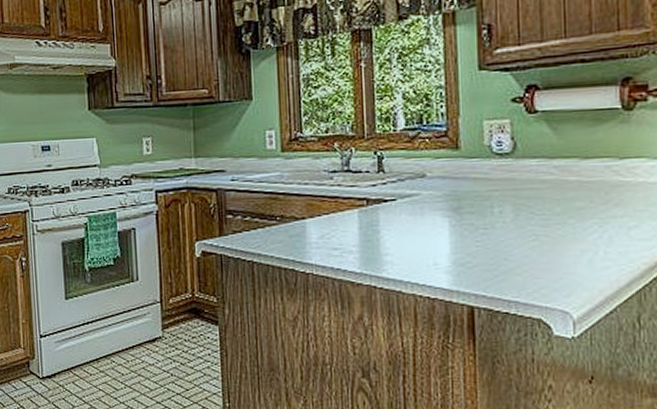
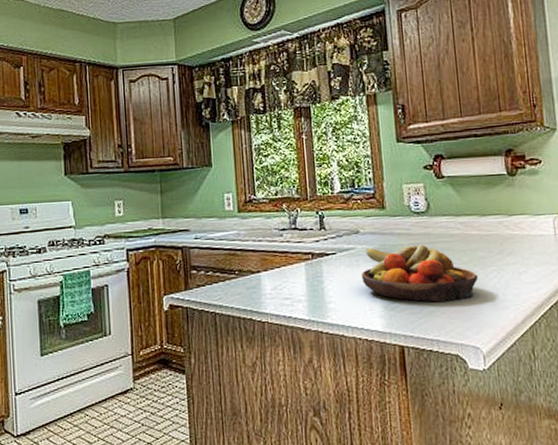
fruit bowl: none [425,191,574,259] -> present [361,244,479,303]

